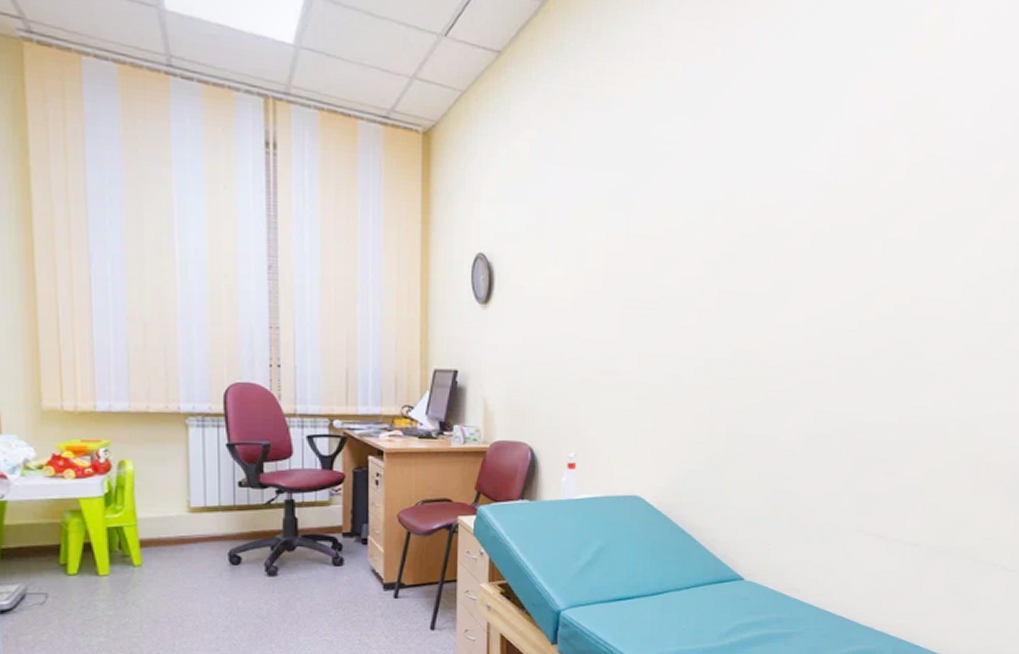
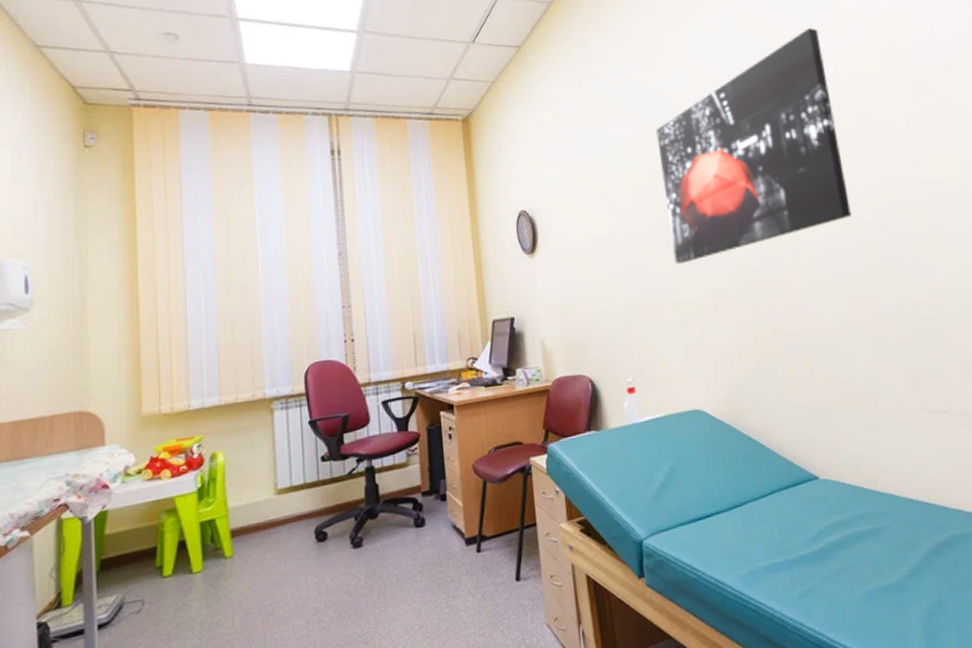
wall art: none [638,93,848,343] -> present [656,27,853,265]

